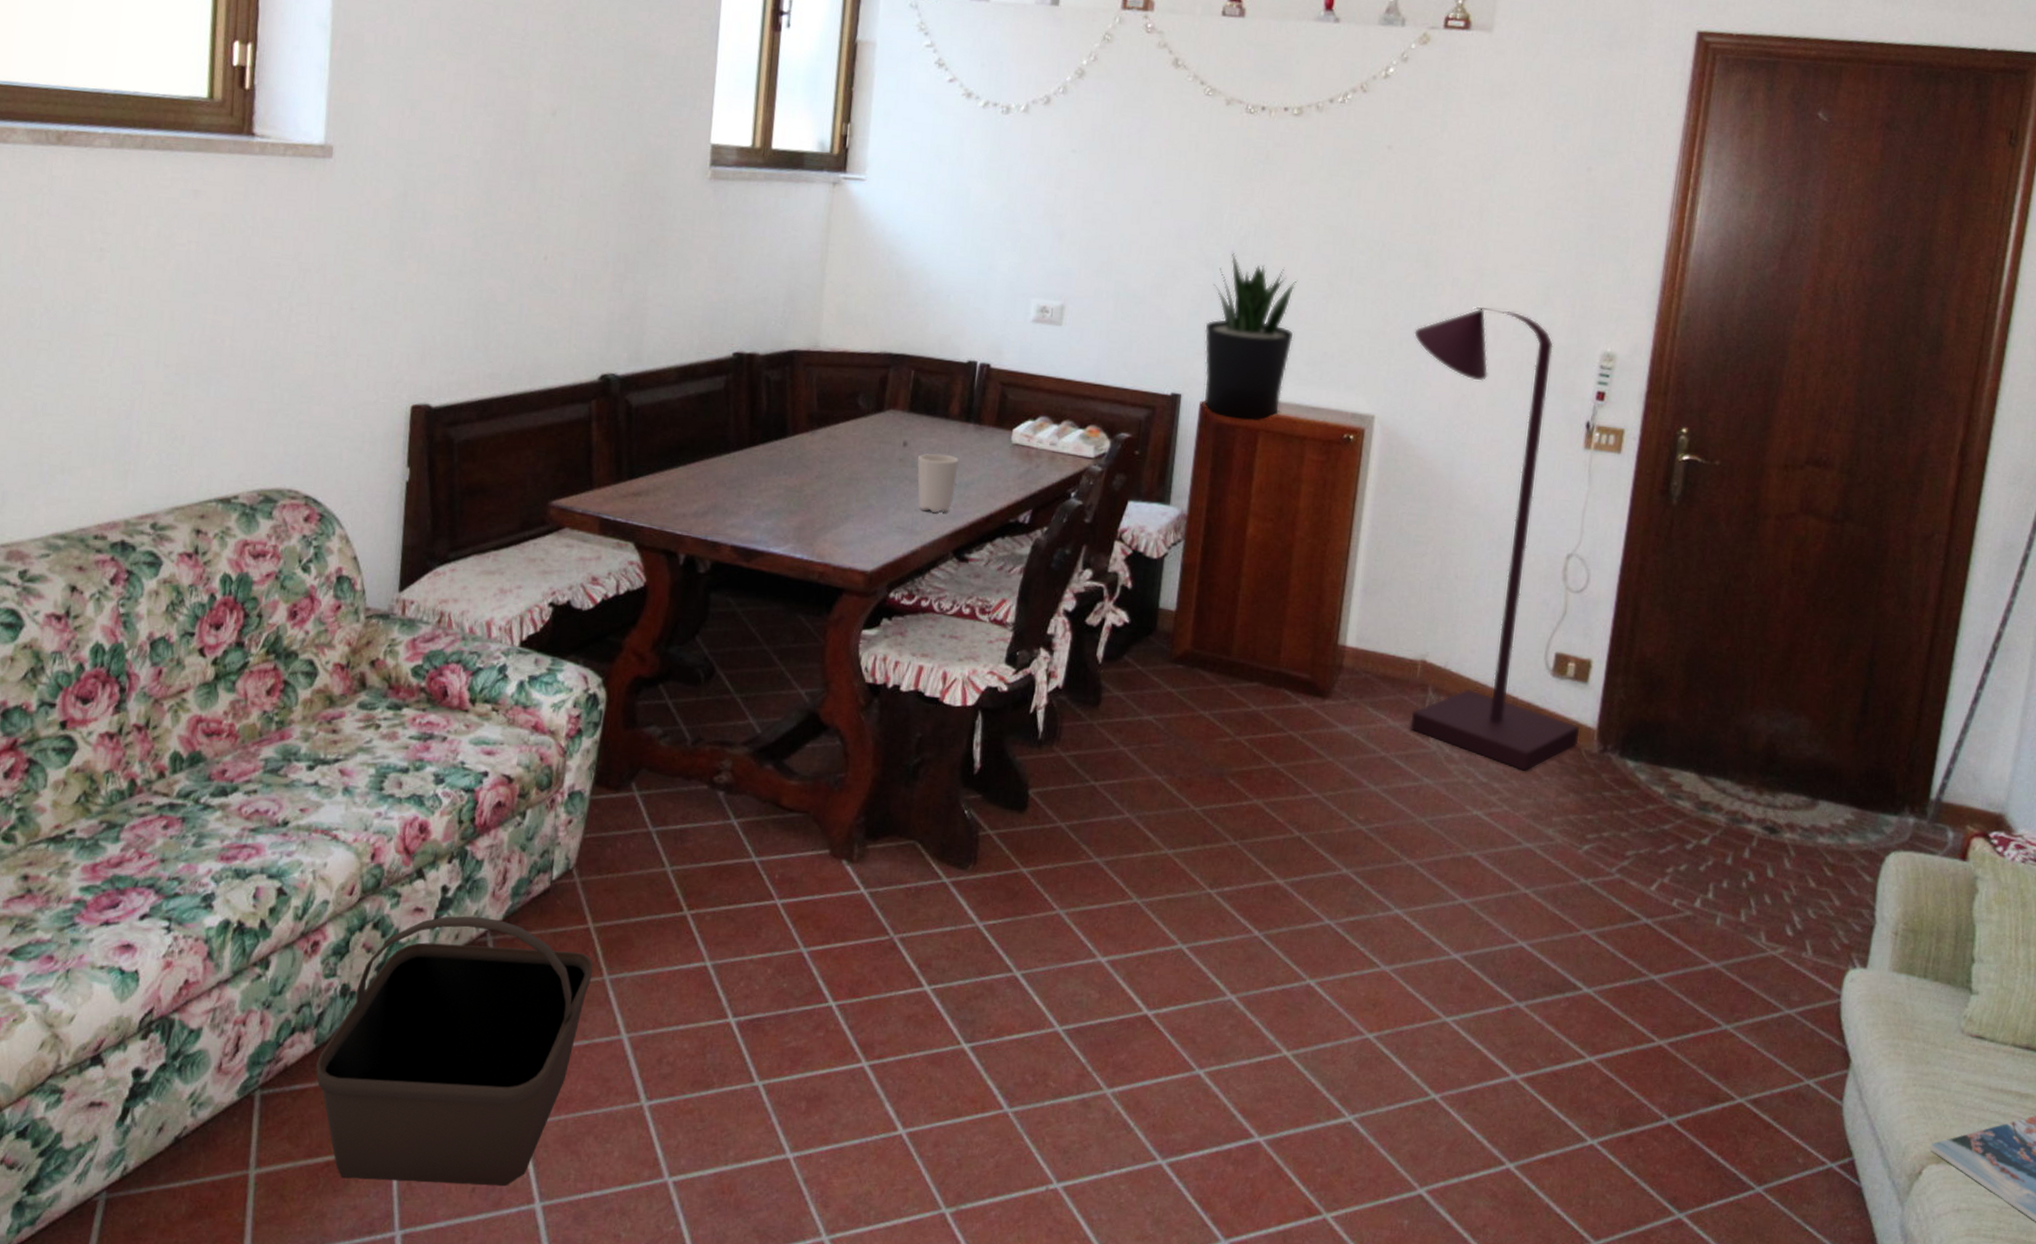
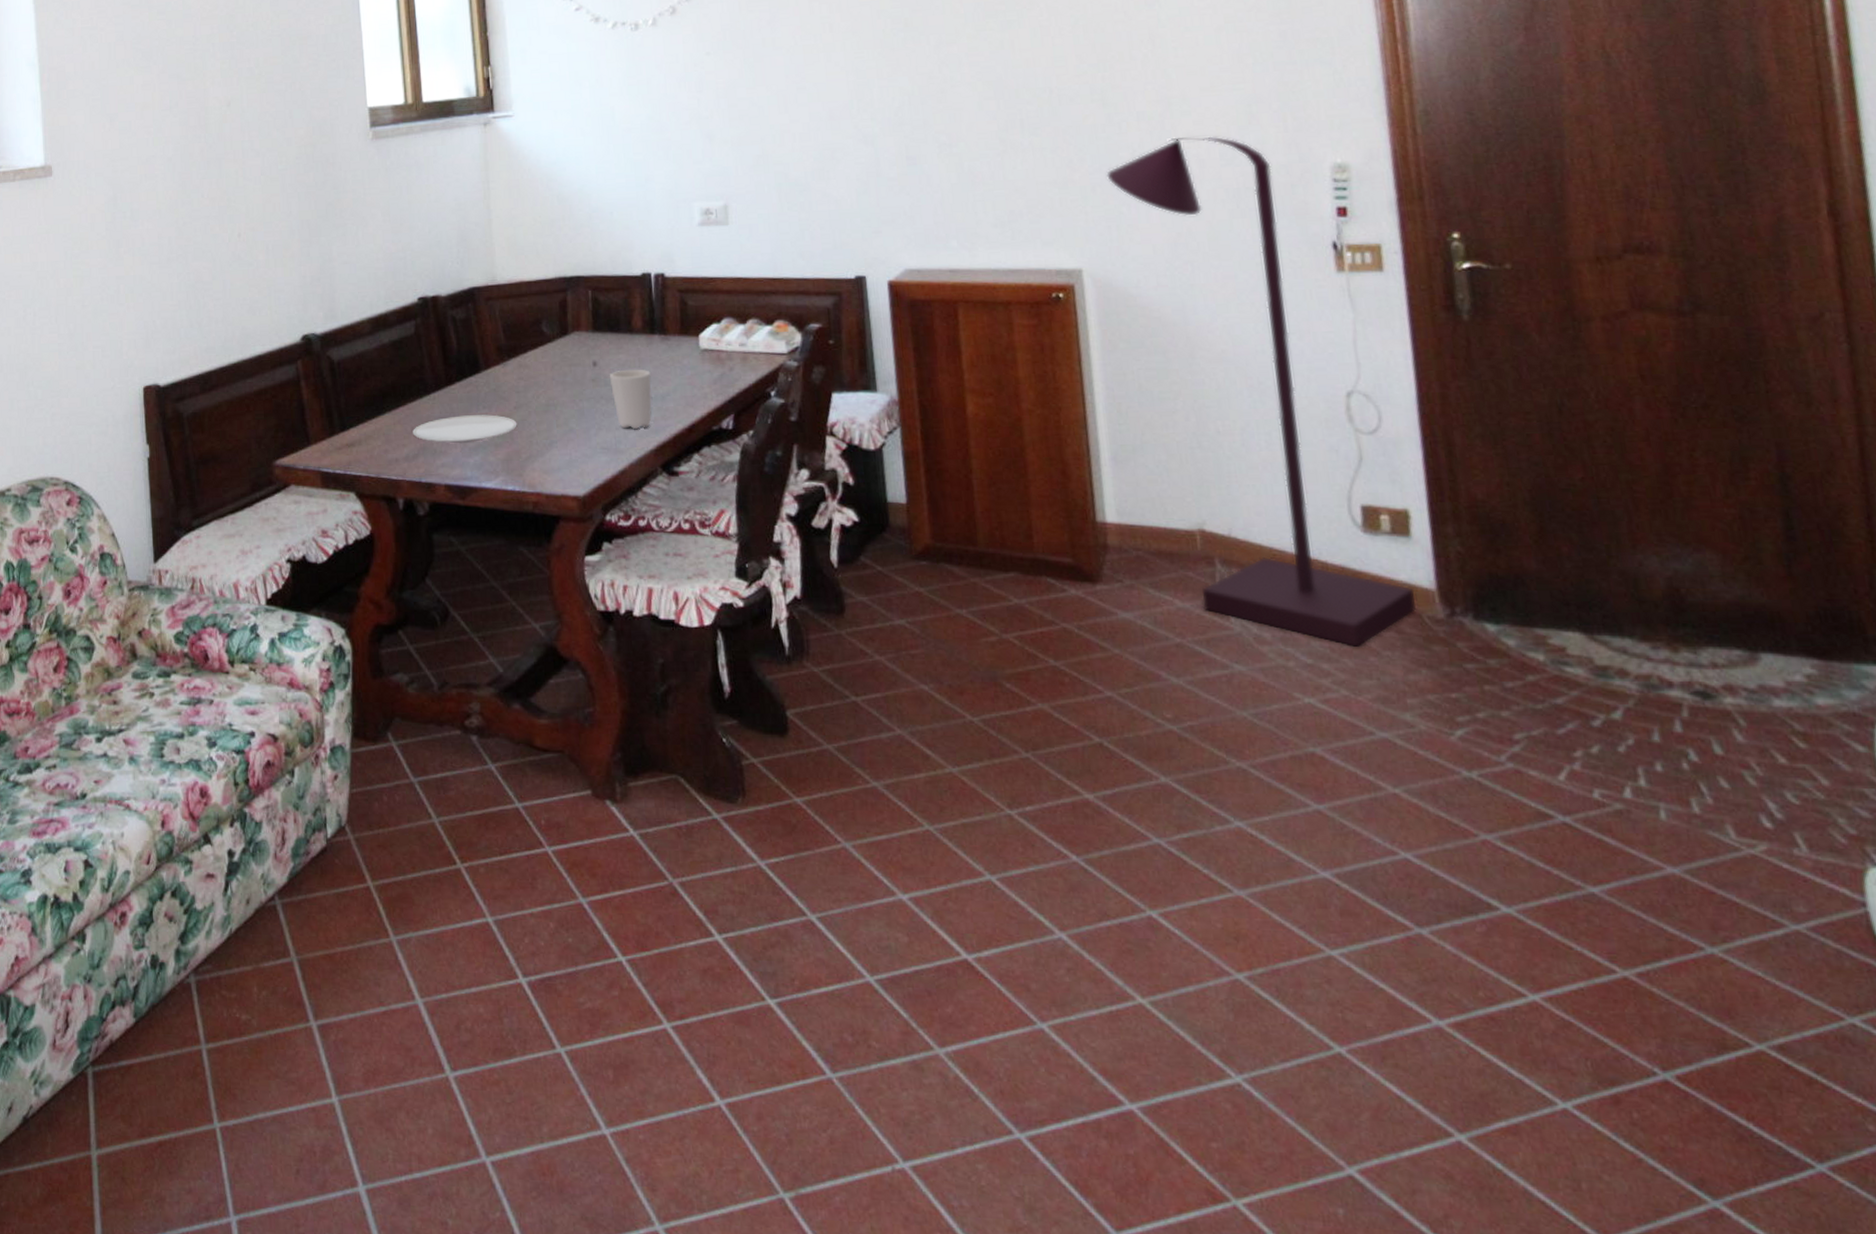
basket: present [315,916,594,1186] -> none [137,879,379,1167]
plate: none [705,478,816,507] -> present [413,415,517,444]
planter: present [1204,252,1298,420] -> none [876,124,974,293]

